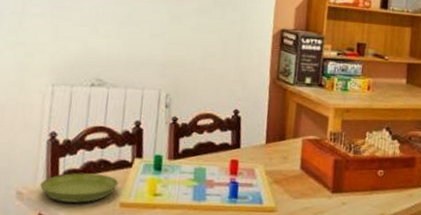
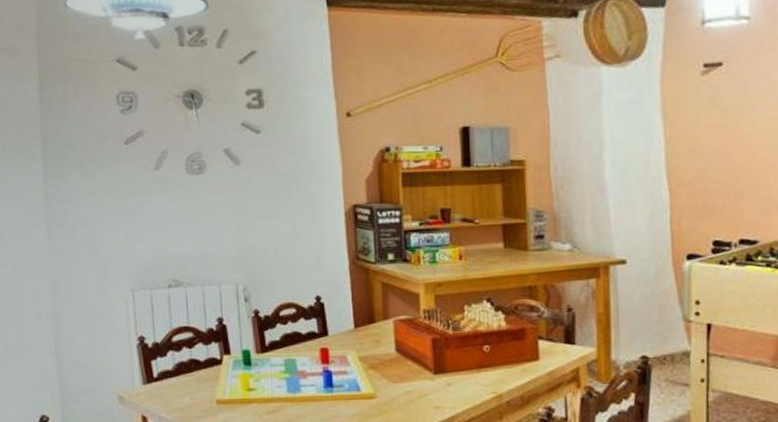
saucer: present [40,173,119,203] -> none [138,373,212,403]

